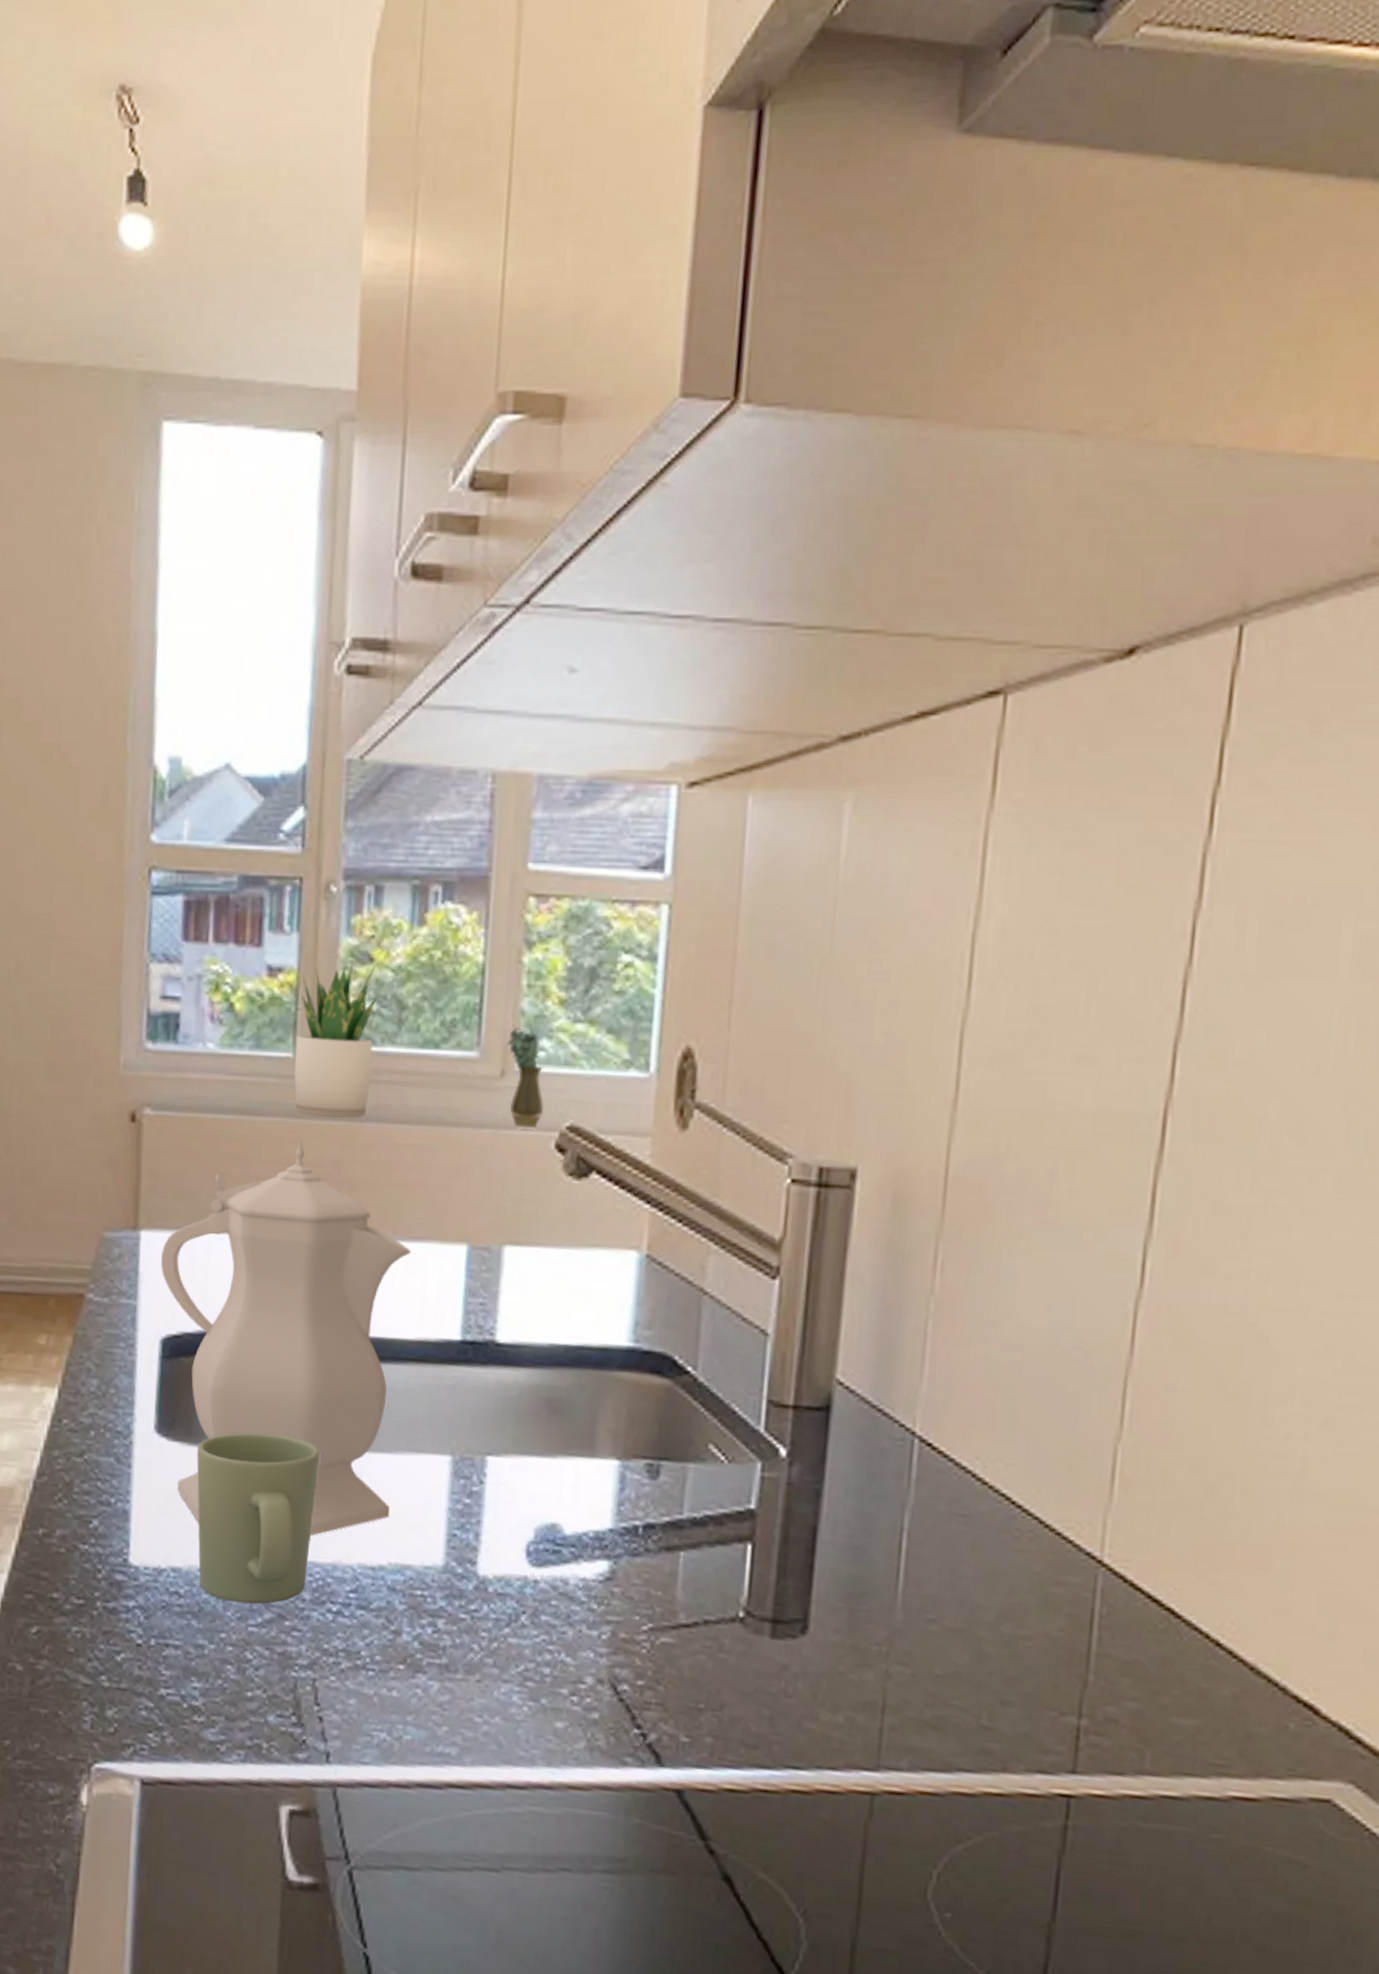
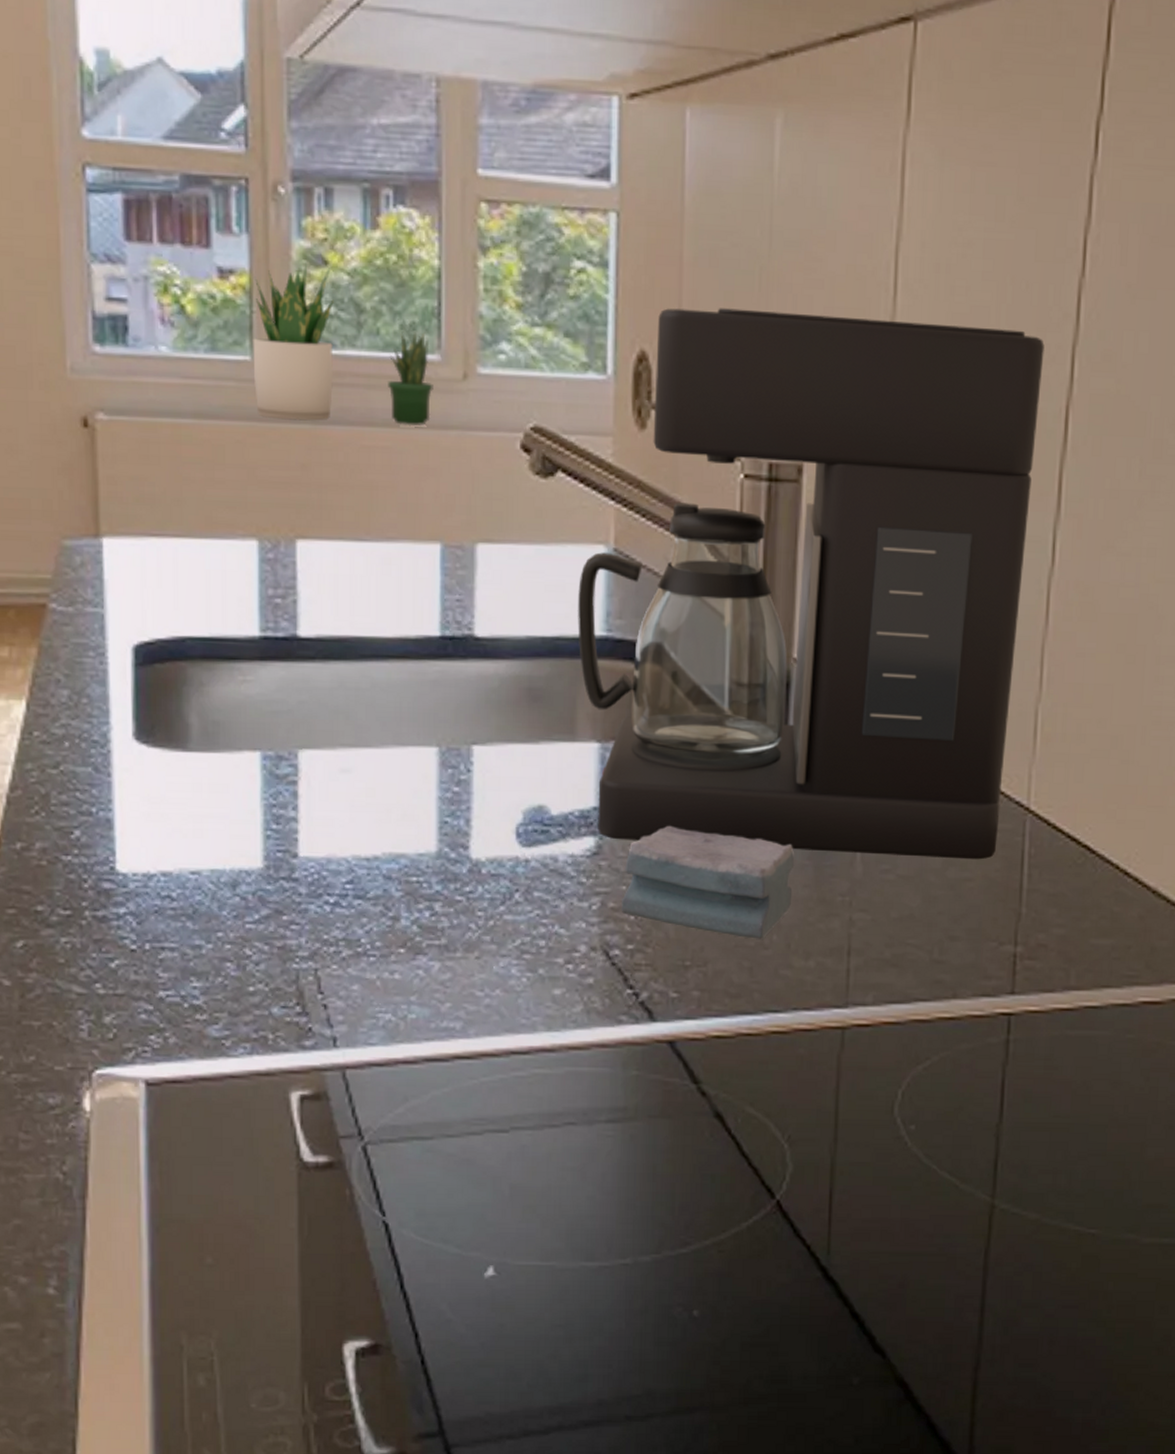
teapot: present [160,1140,411,1537] -> none [126,443,385,833]
mug: present [196,1432,320,1605] -> none [180,735,306,902]
planter: none [425,1026,470,1124] -> present [388,330,434,426]
vase: present [507,1024,544,1129] -> none [467,328,508,430]
coffee maker: none [603,1002,1141,1616] -> present [578,308,1045,860]
sponge: none [633,1554,827,1687] -> present [622,825,795,939]

